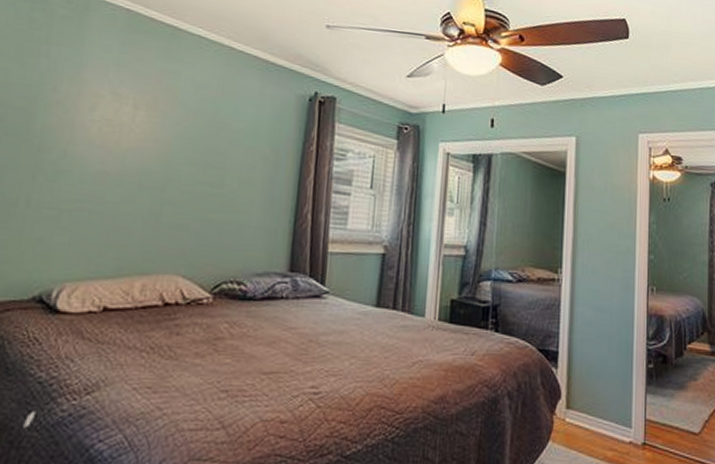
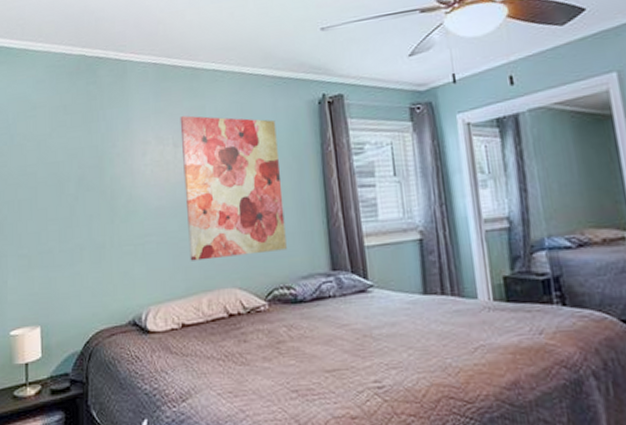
wall art: none [128,77,259,244] -> present [180,115,287,261]

